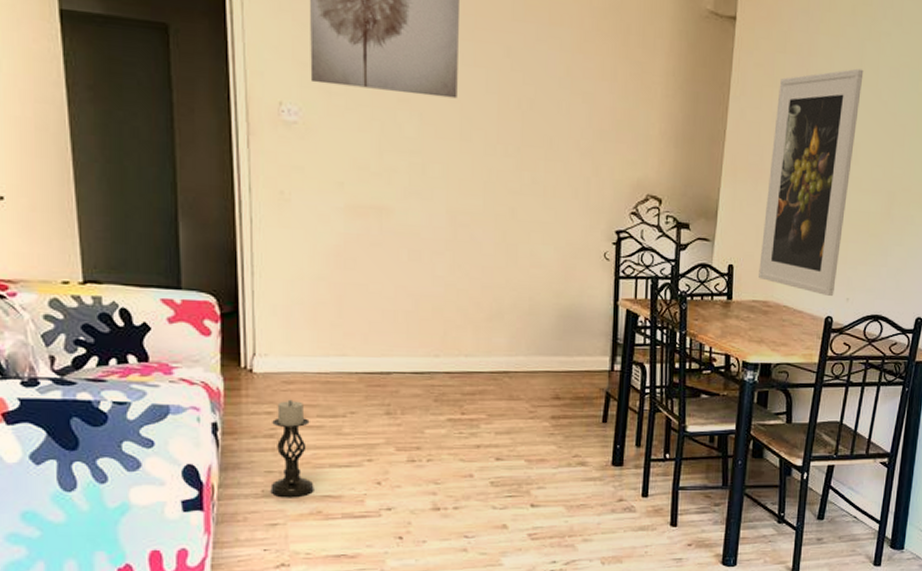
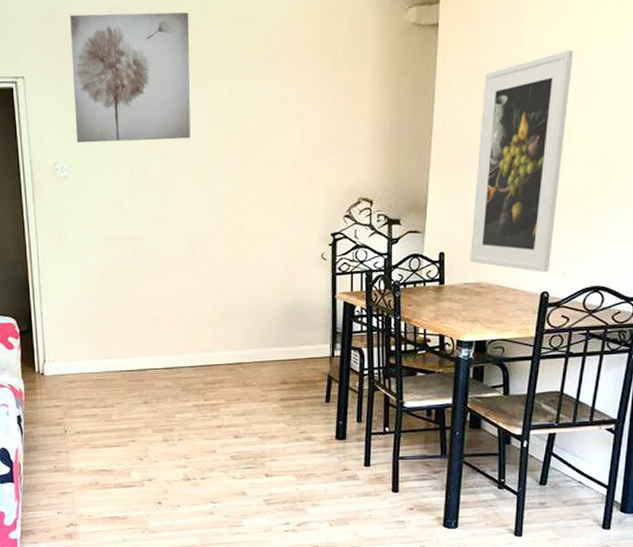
candle holder: present [270,399,314,498] -> none [60,395,92,472]

